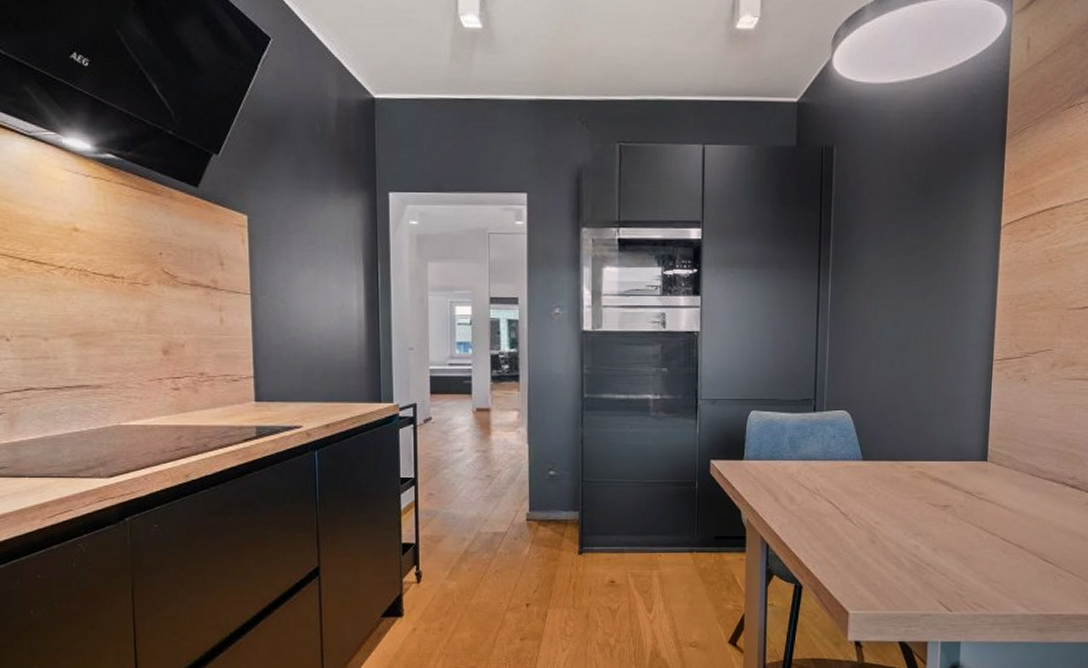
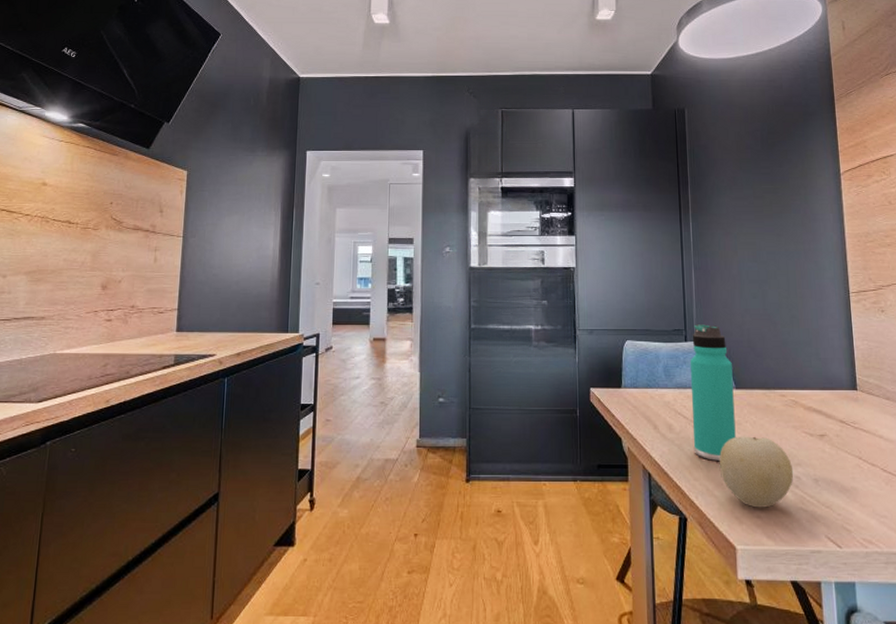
thermos bottle: none [814,394,861,532] -> present [689,324,736,462]
fruit: none [839,507,913,576] -> present [719,436,794,508]

